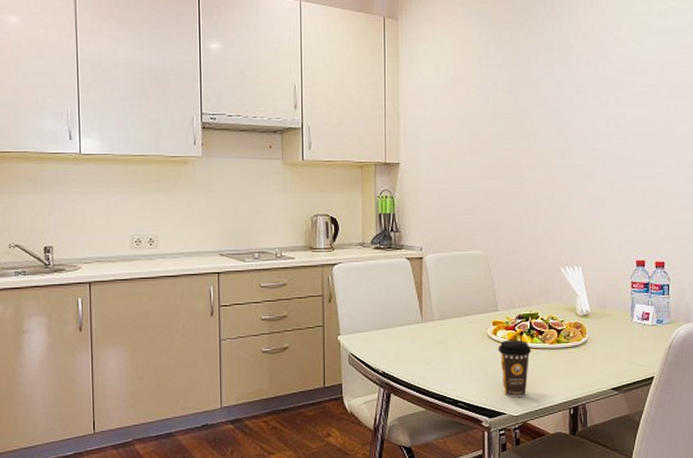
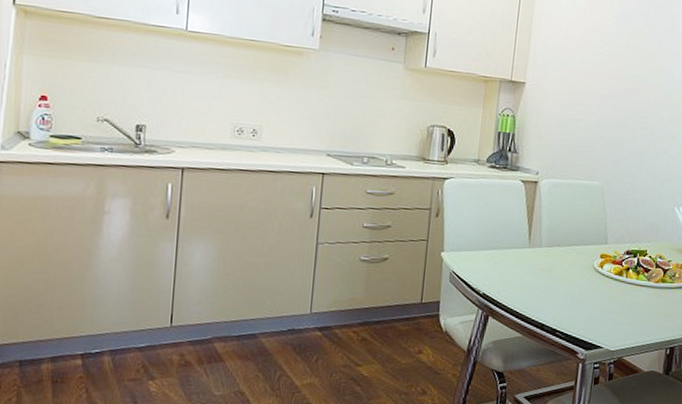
coffee cup: present [498,339,532,398] -> none [602,274,636,333]

